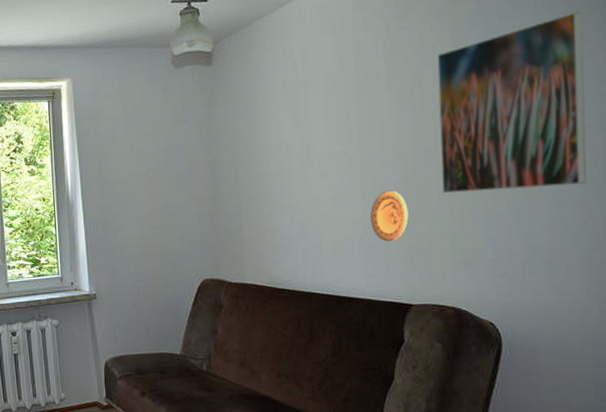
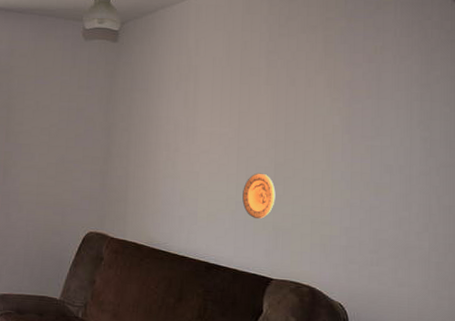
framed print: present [437,11,586,194] -> none [306,42,433,190]

